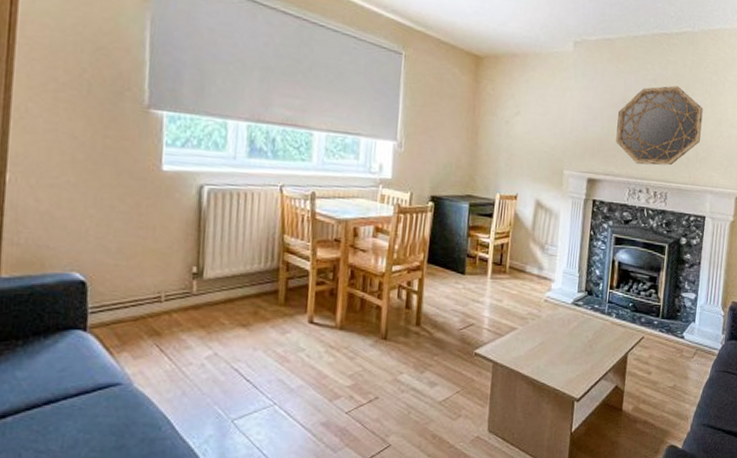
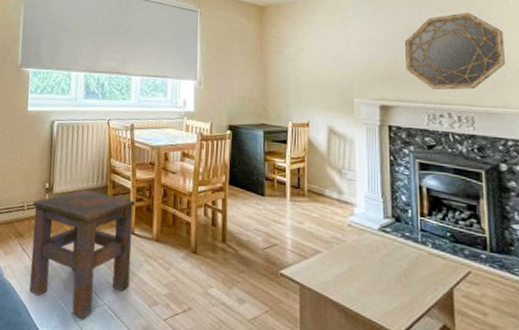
side table: none [172,274,316,424] -> present [29,190,136,319]

